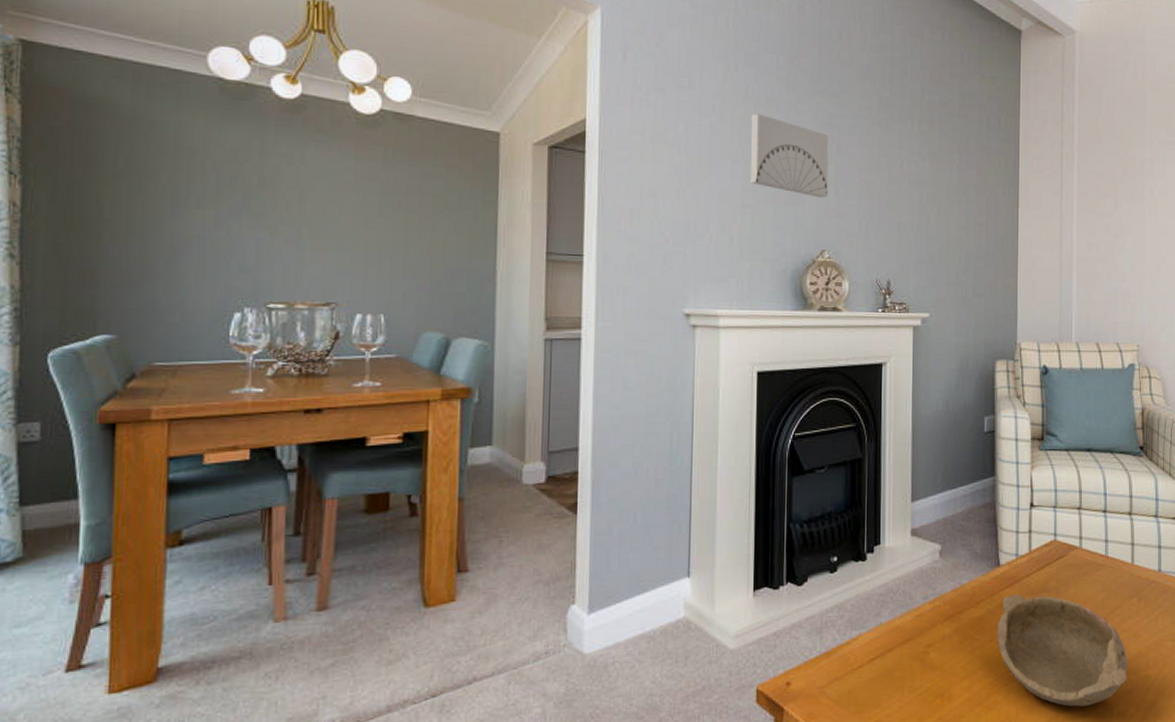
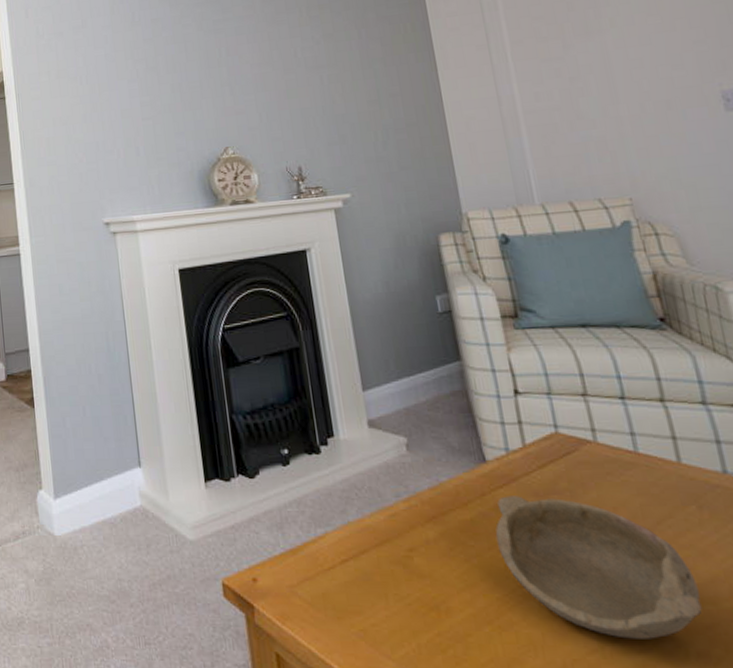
wall art: present [750,113,829,198] -> none [140,35,224,100]

